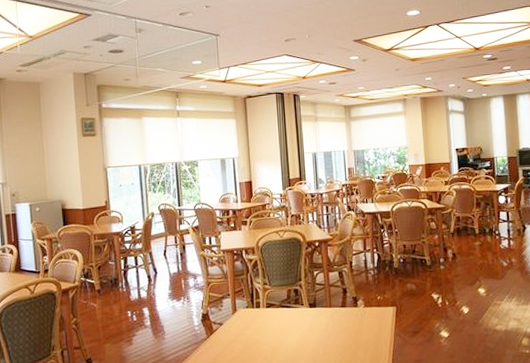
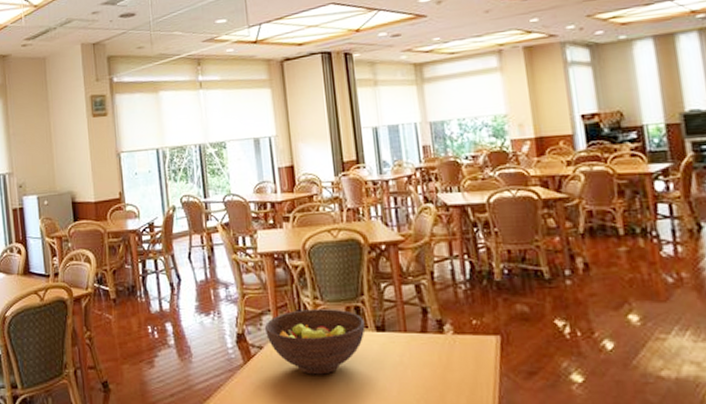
fruit bowl: none [225,292,302,343] -> present [265,309,366,375]

